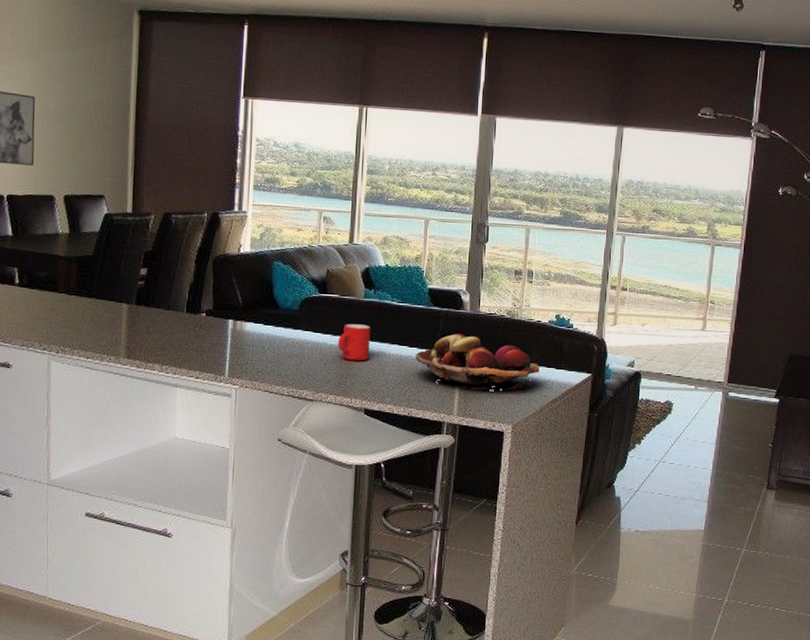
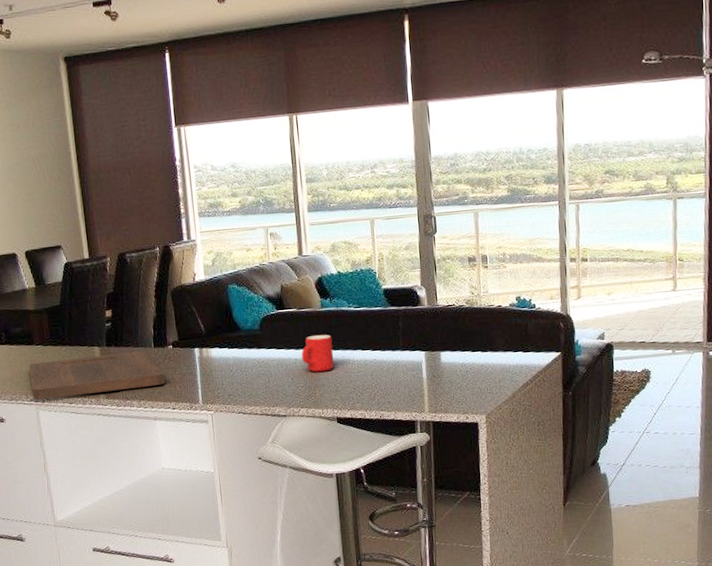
cutting board: none [46,310,193,352] -> present [28,351,165,400]
fruit basket: present [415,333,540,391] -> none [379,330,507,385]

